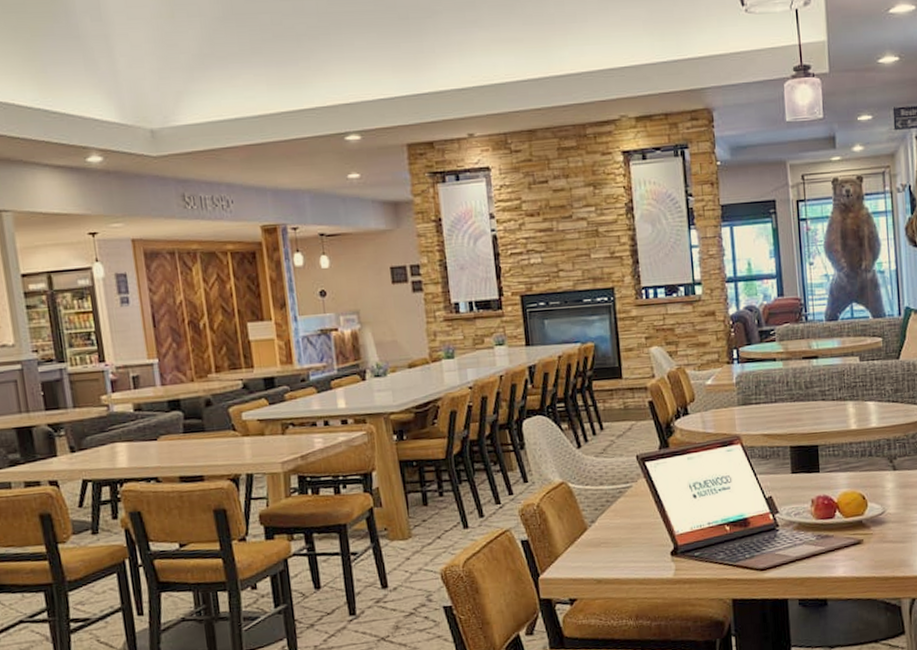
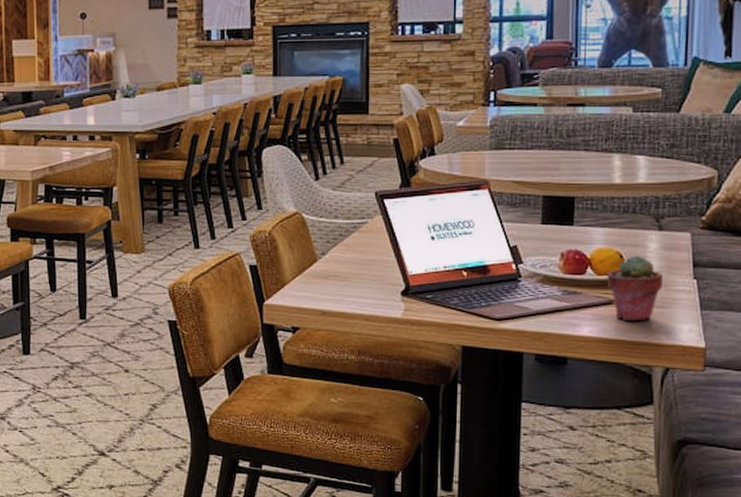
potted succulent: none [853,495,901,558] -> present [607,255,663,321]

